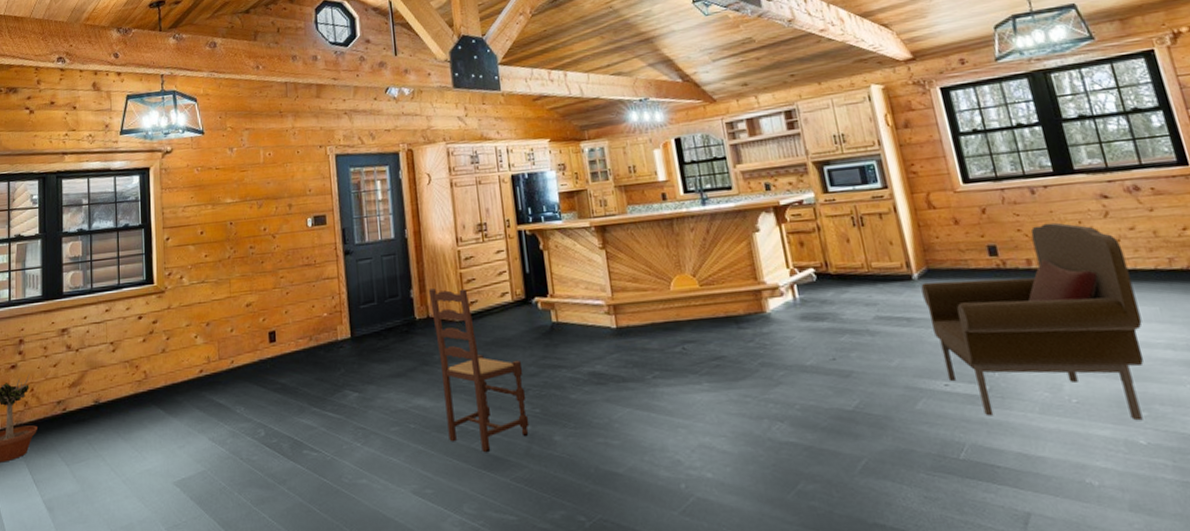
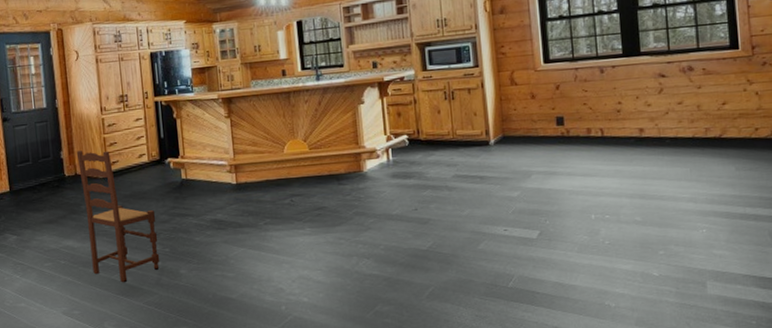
armchair: present [921,222,1144,421] -> none [495,97,673,258]

